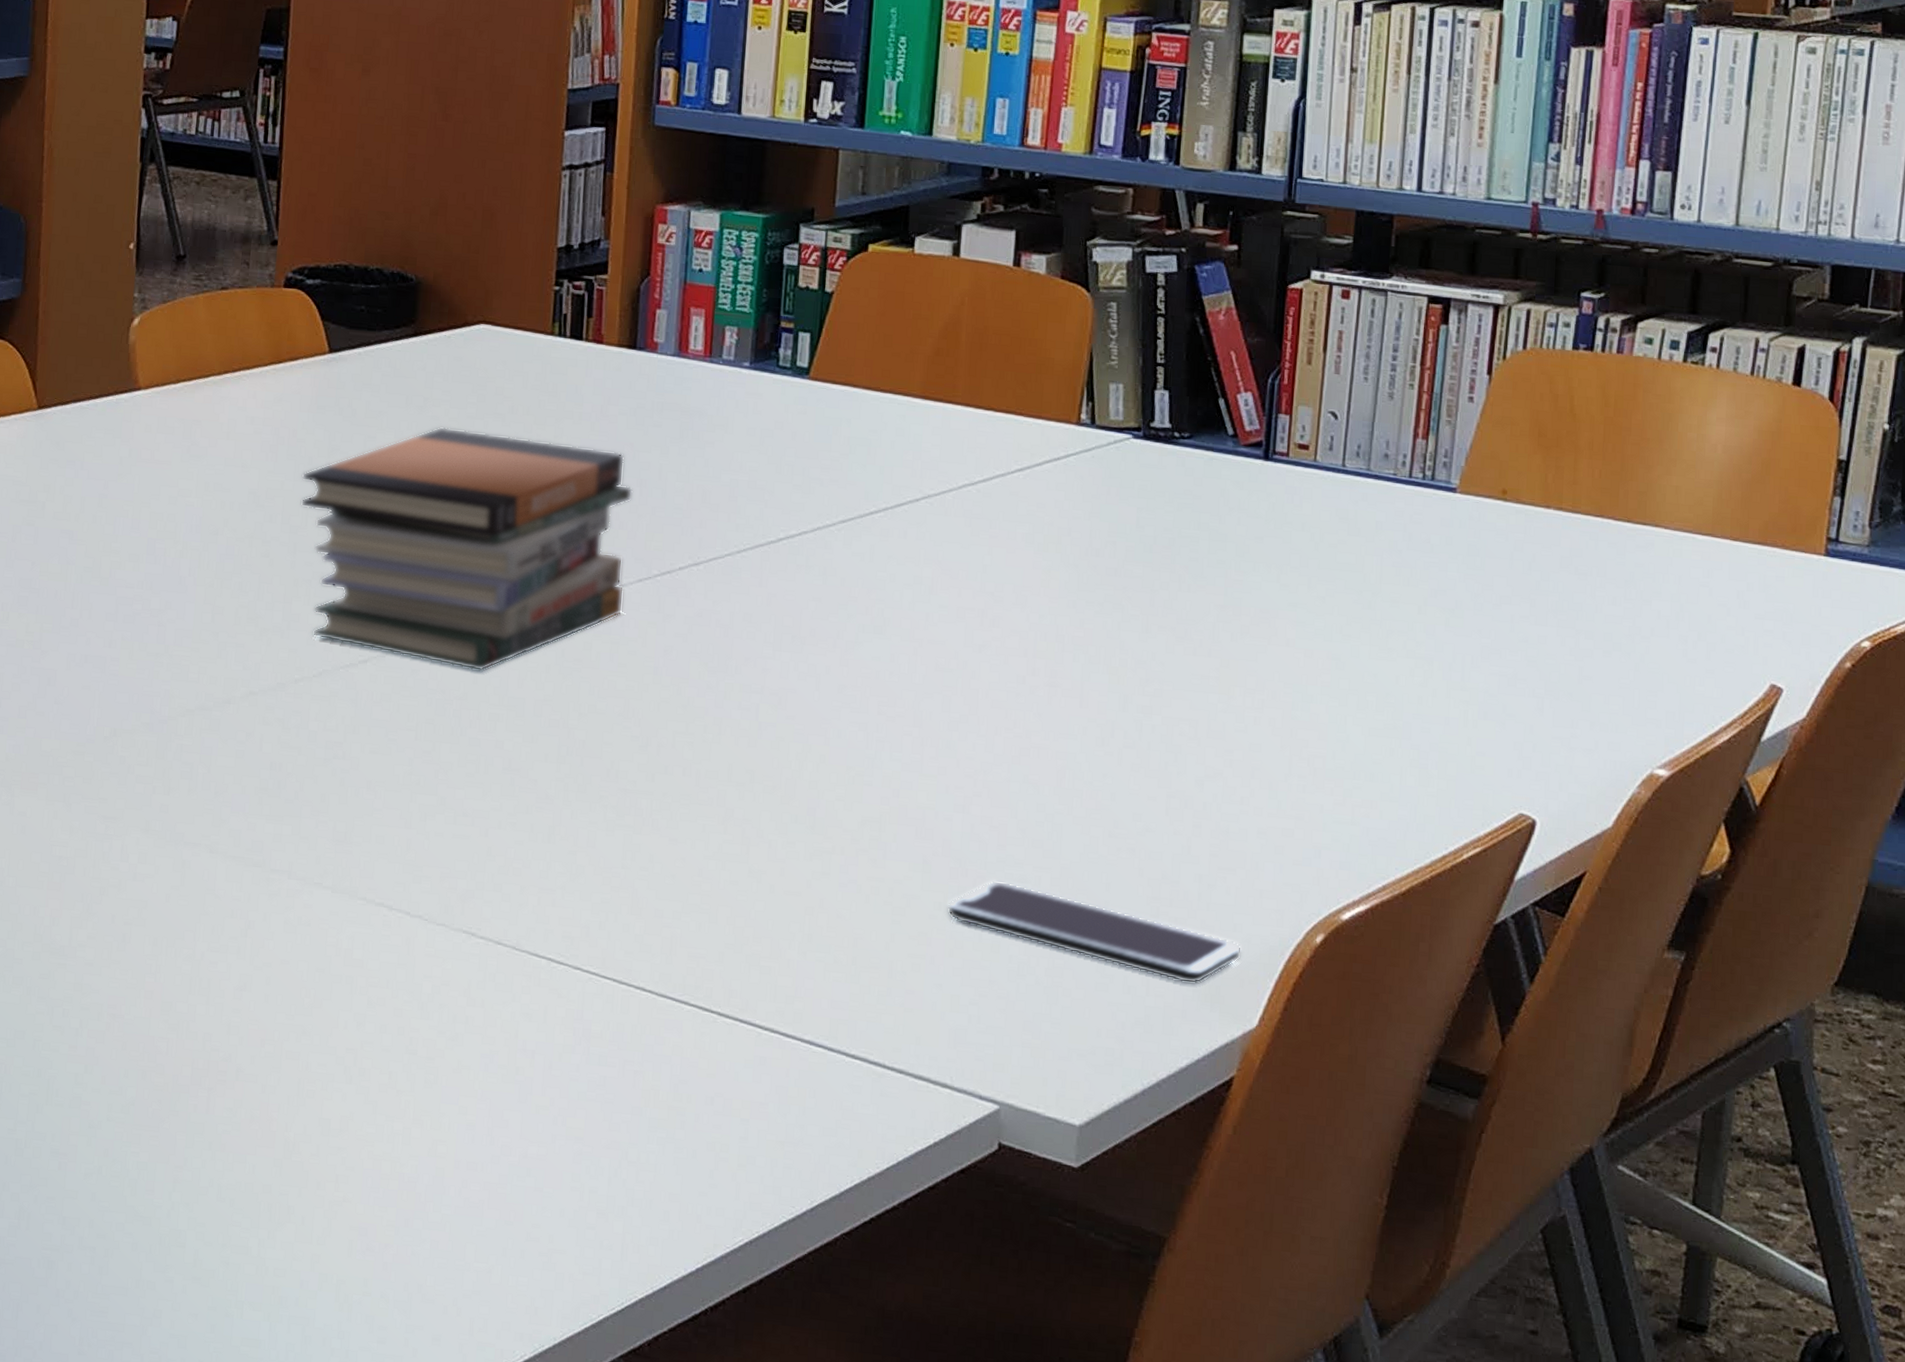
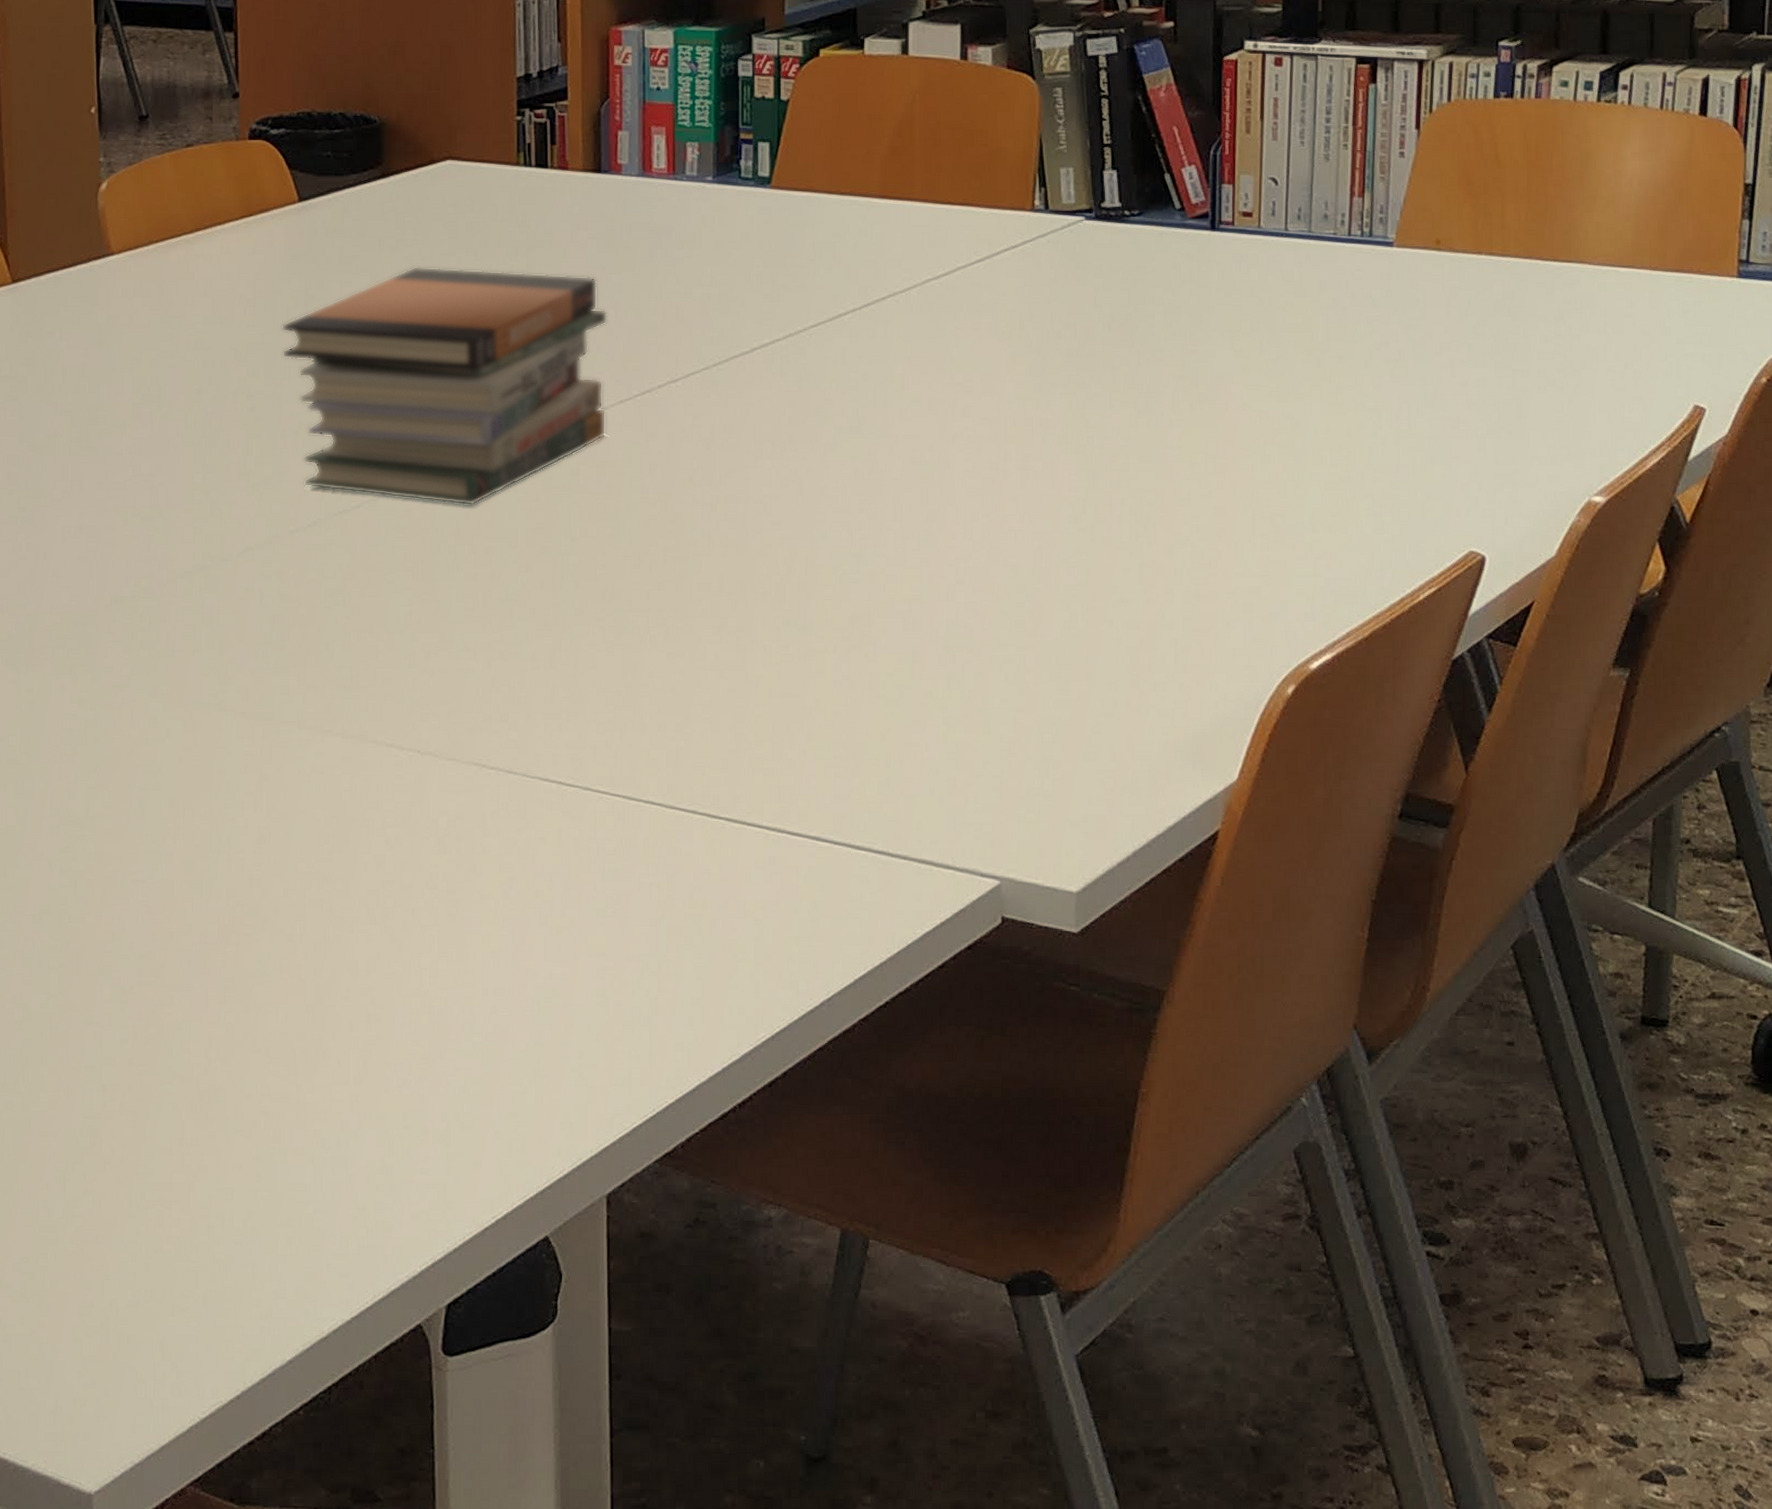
smartphone: present [947,880,1241,984] -> none [938,663,1218,745]

